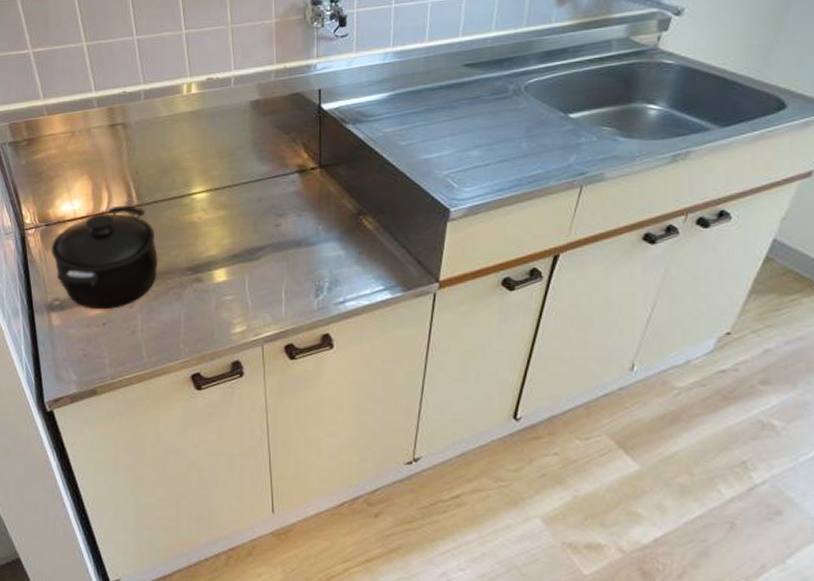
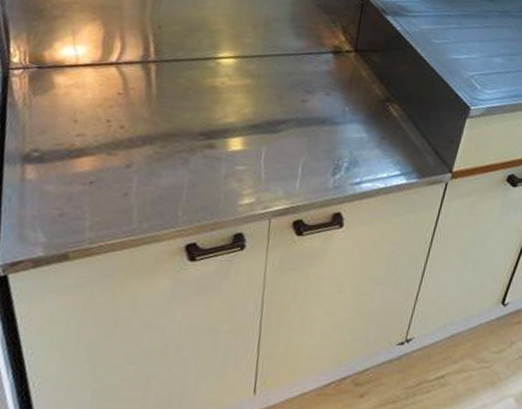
saucepan: present [51,205,158,310] -> none [38,58,170,168]

